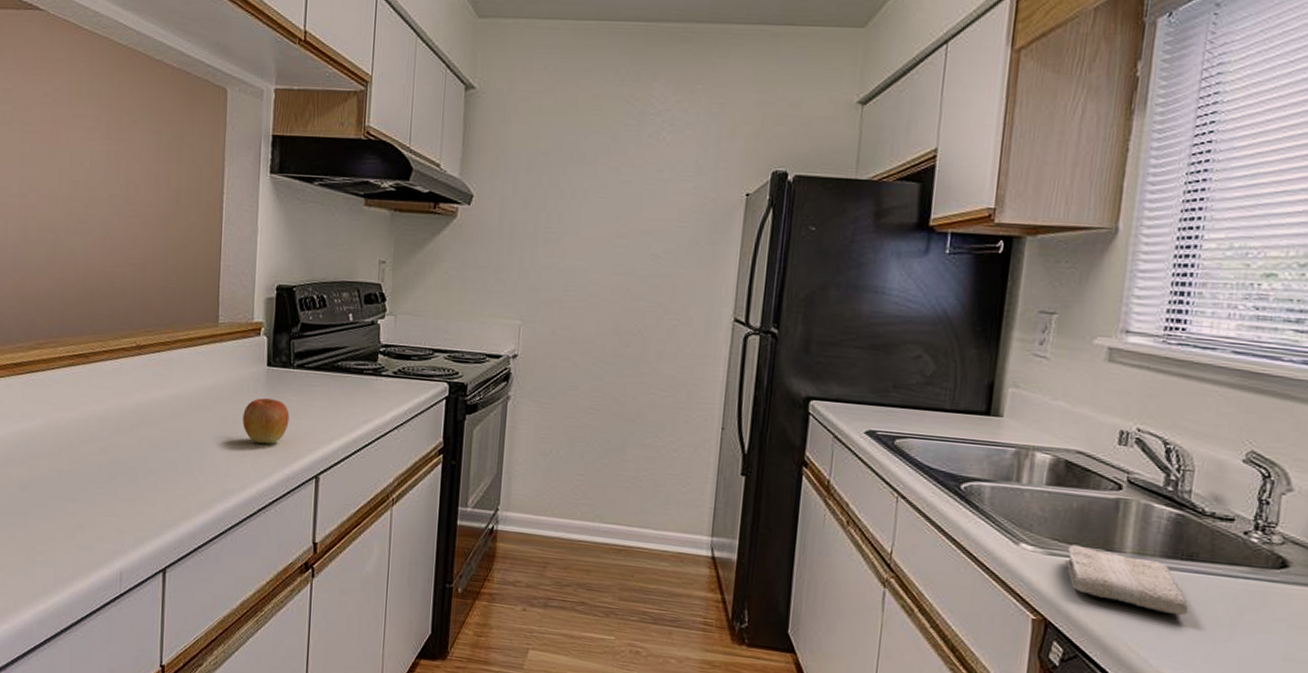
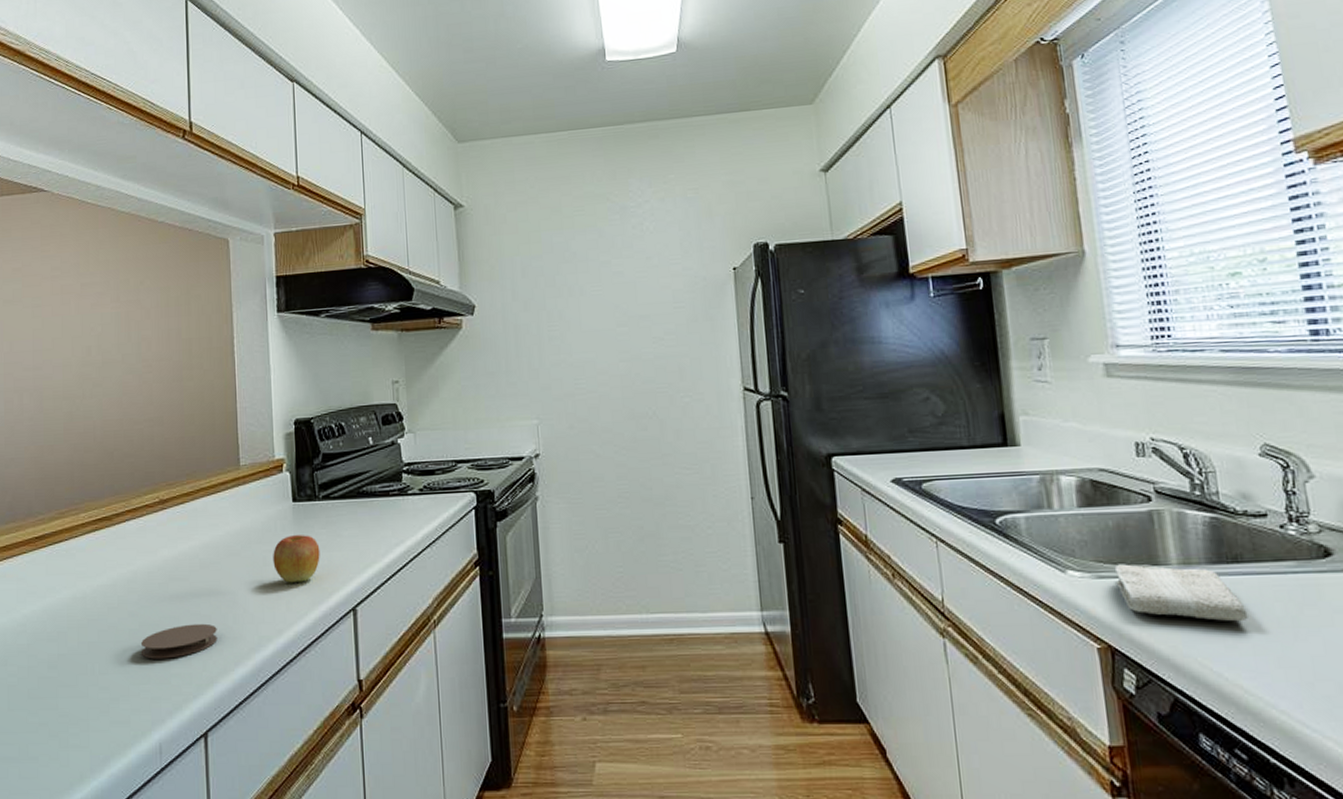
coaster: none [108,467,183,497] -> present [140,623,217,659]

